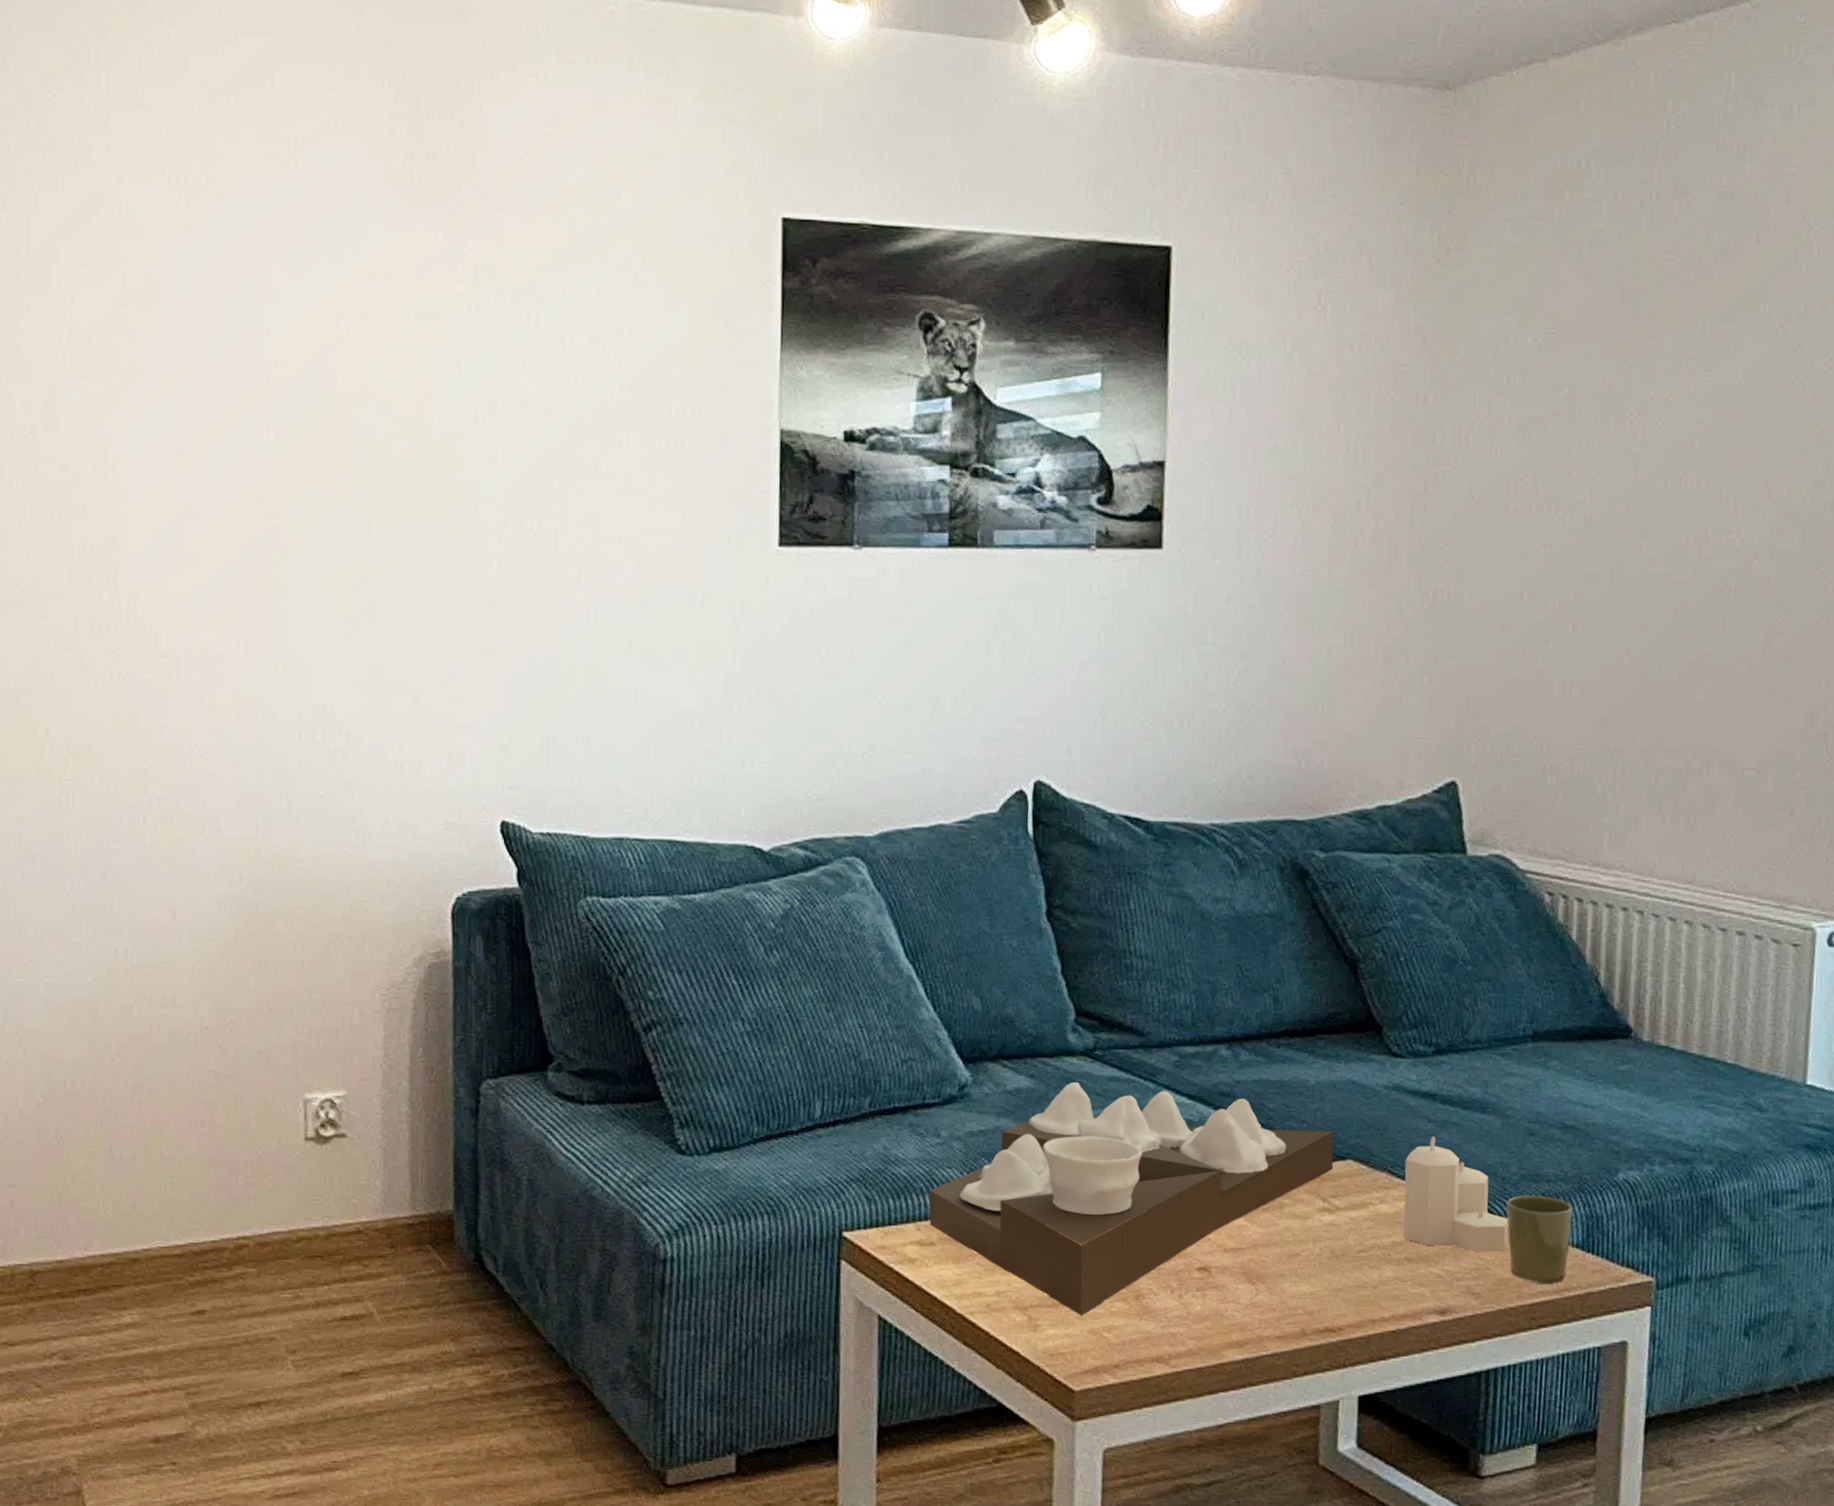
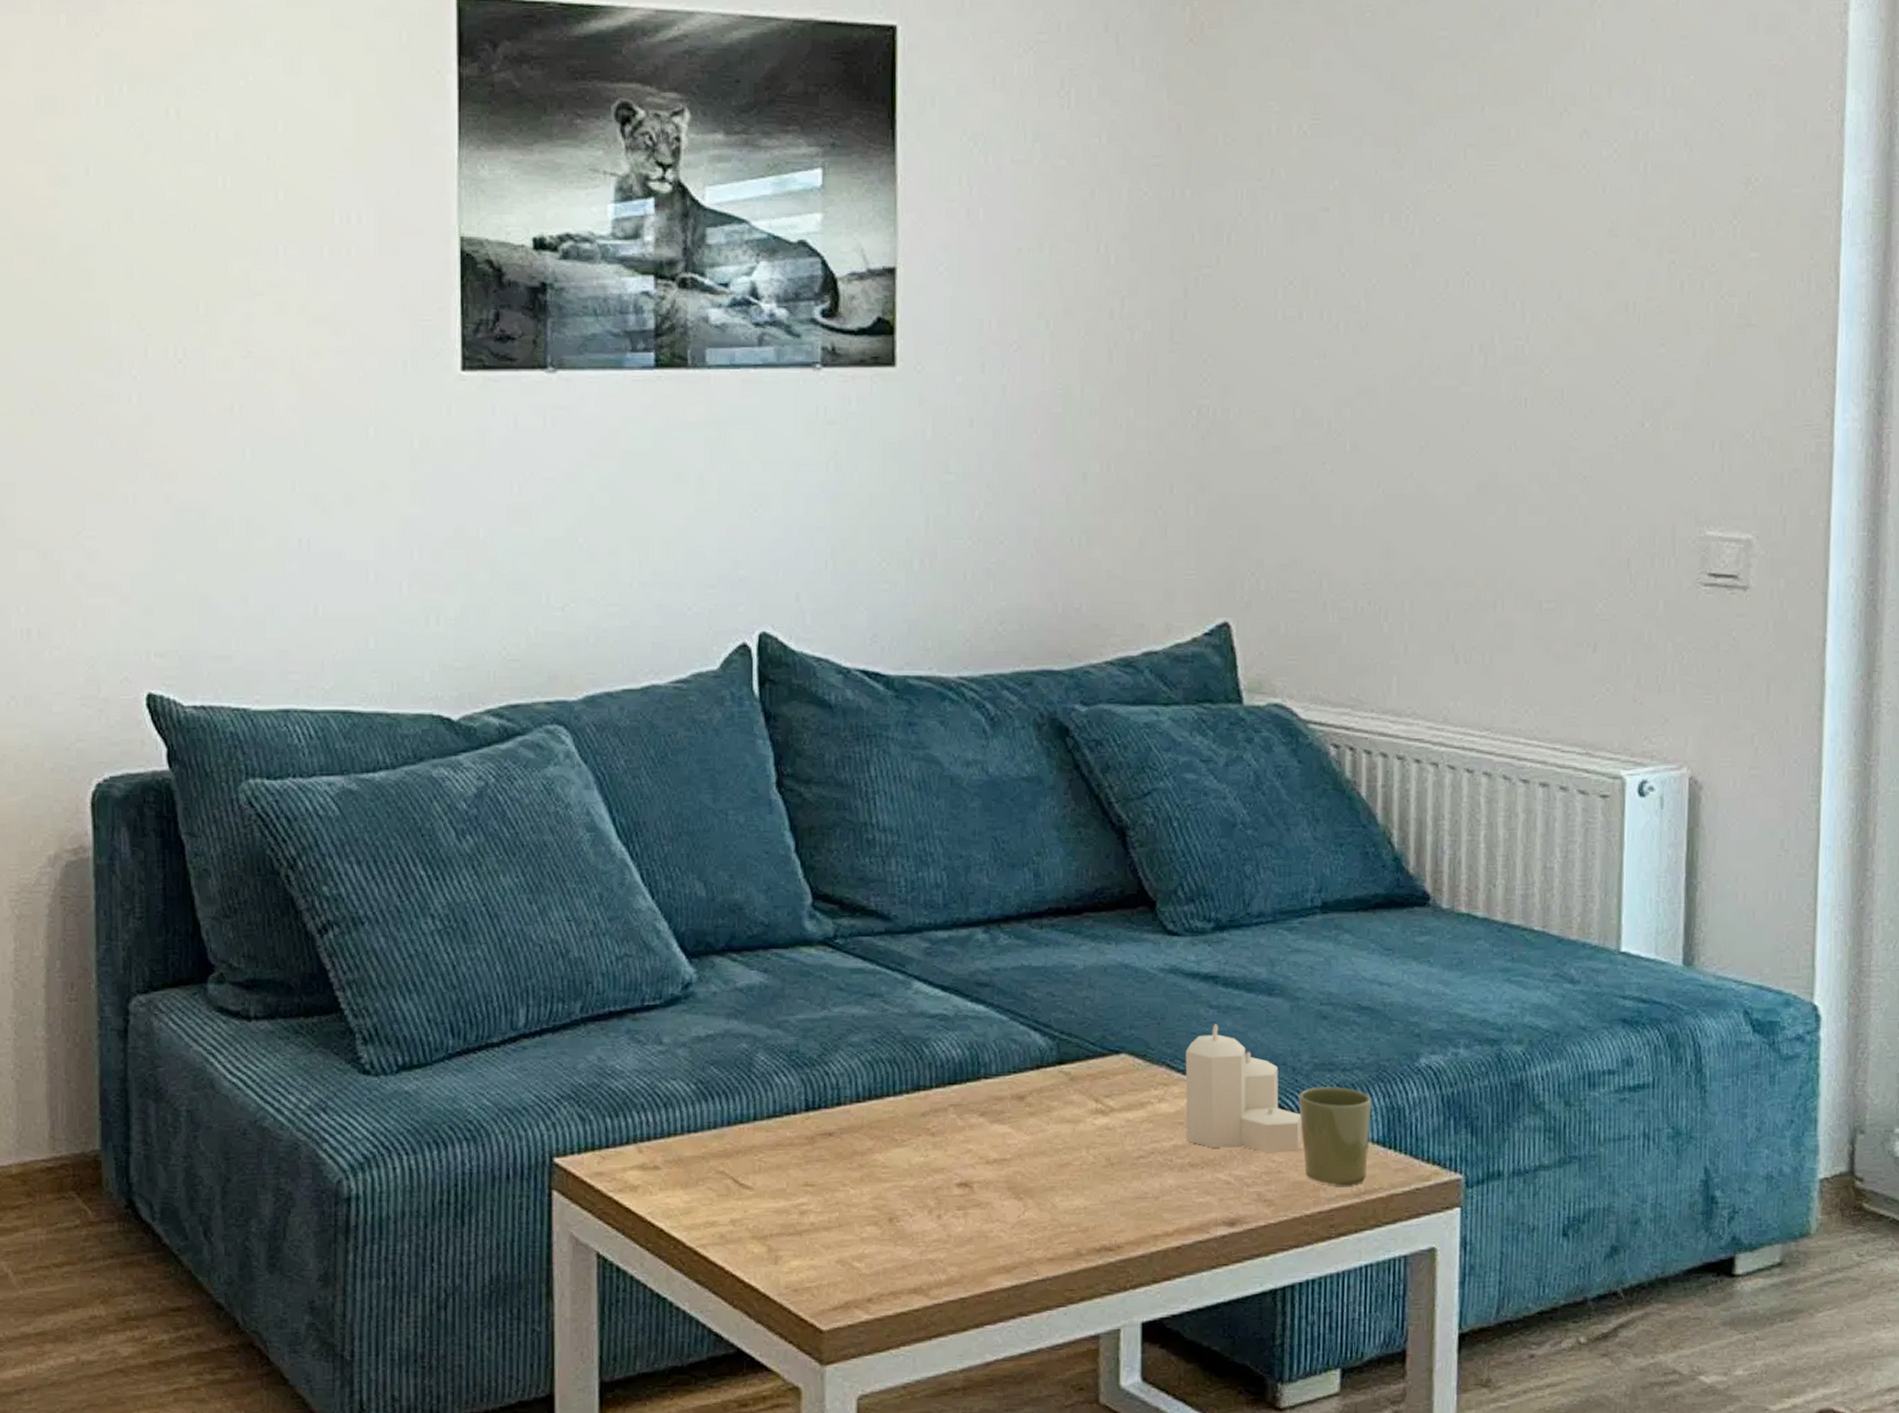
decorative tray: present [929,1082,1334,1315] -> none [651,976,1106,1243]

